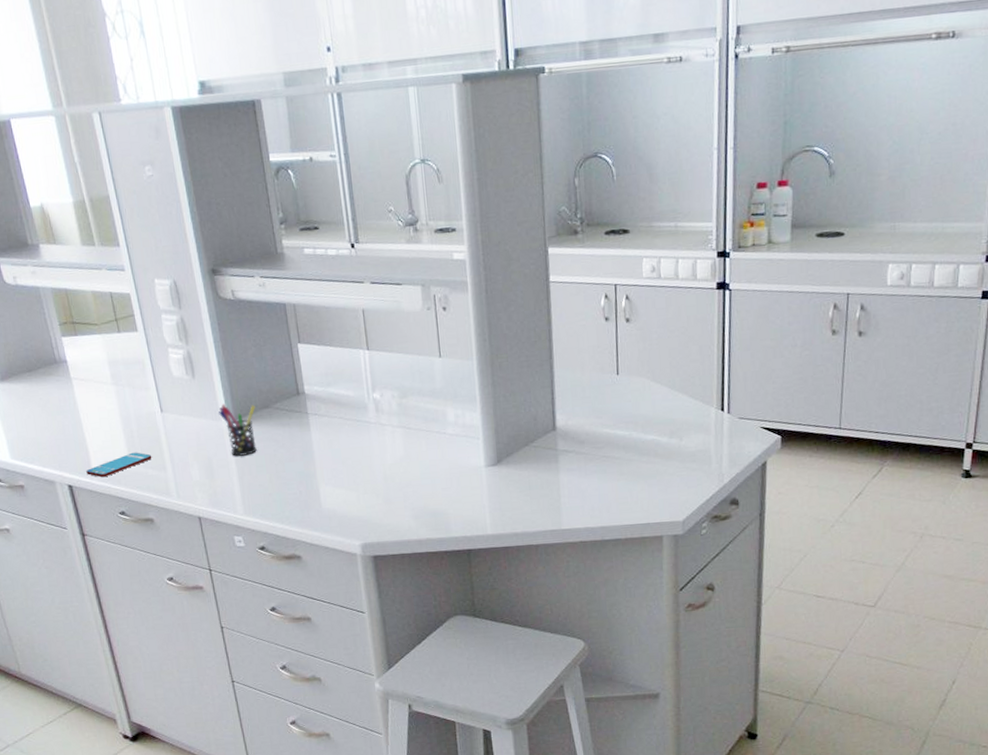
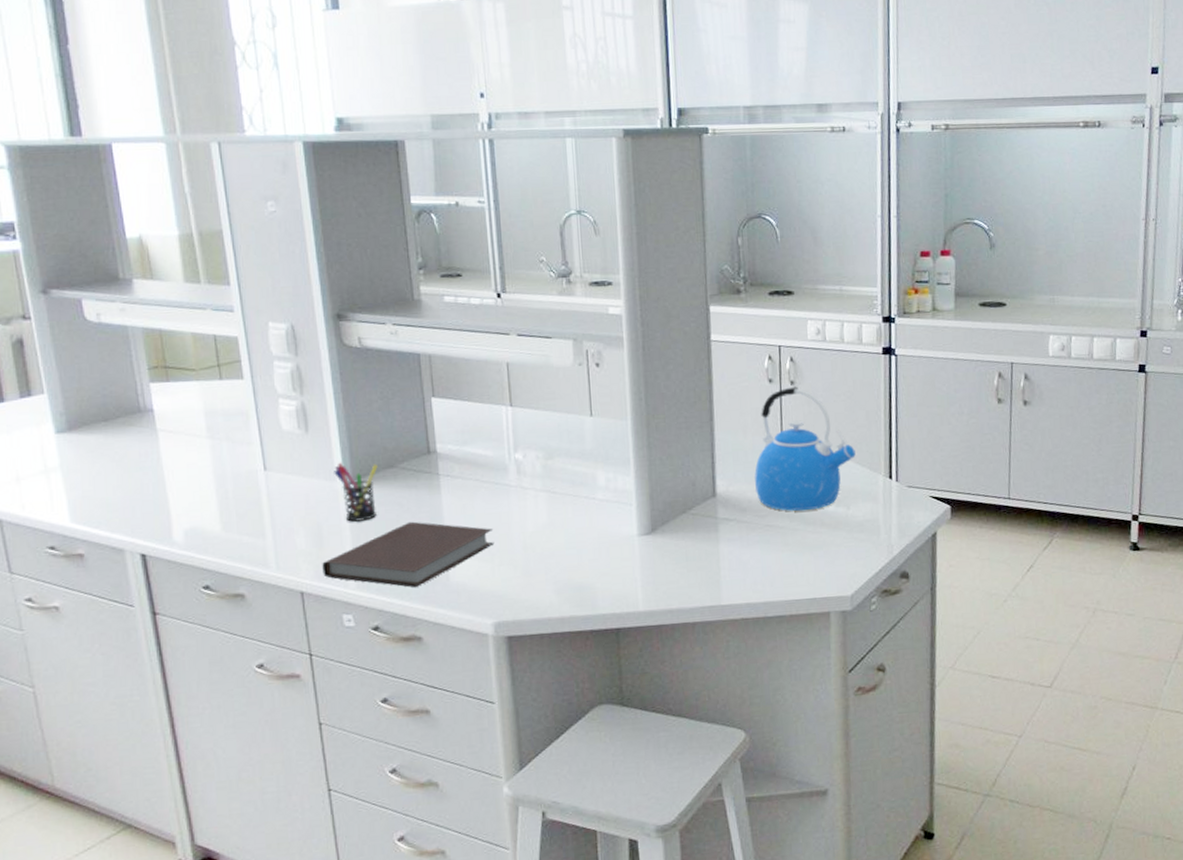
smartphone: present [86,452,152,478] -> none [165,516,249,546]
notebook: none [214,455,359,513] -> present [322,521,495,587]
kettle: none [592,323,689,443] -> present [754,386,856,511]

